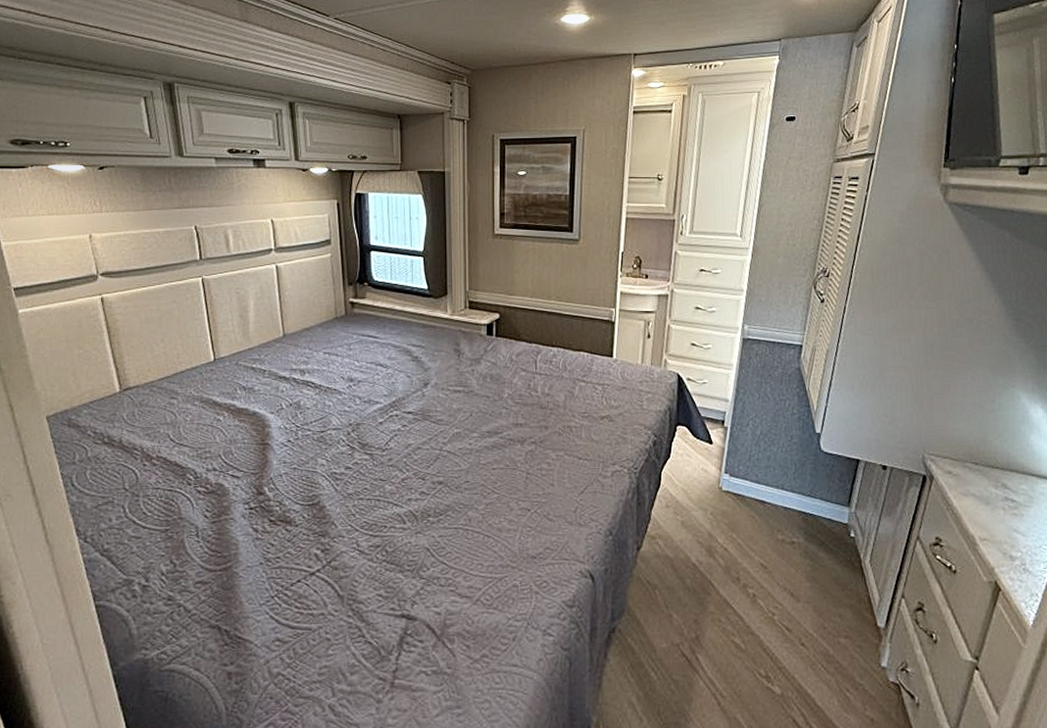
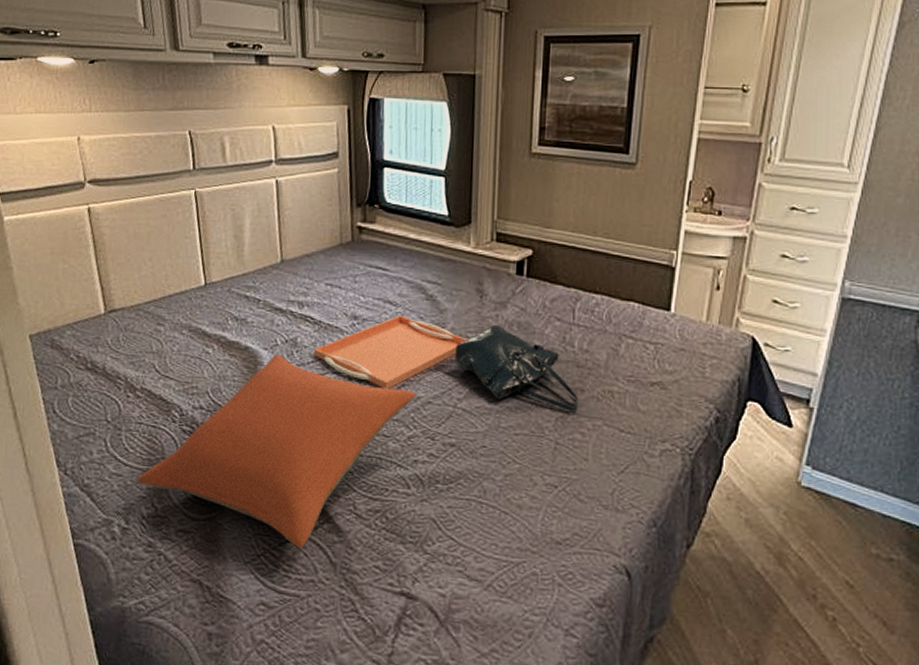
pillow: none [156,417,408,586] -> present [137,354,417,549]
serving tray: none [315,375,449,440] -> present [313,315,467,390]
tote bag: none [438,378,543,445] -> present [454,324,578,411]

